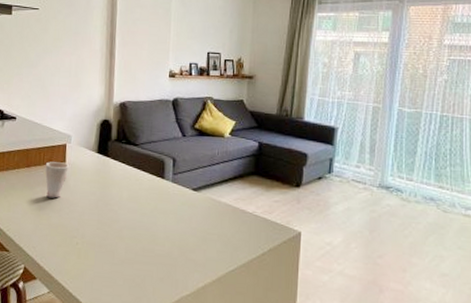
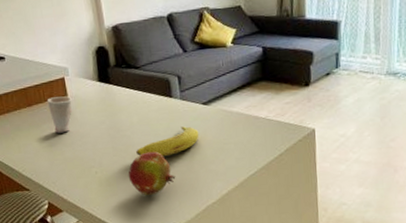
fruit: none [107,230,154,277] -> present [128,151,176,196]
fruit: none [120,209,185,238] -> present [136,126,199,157]

